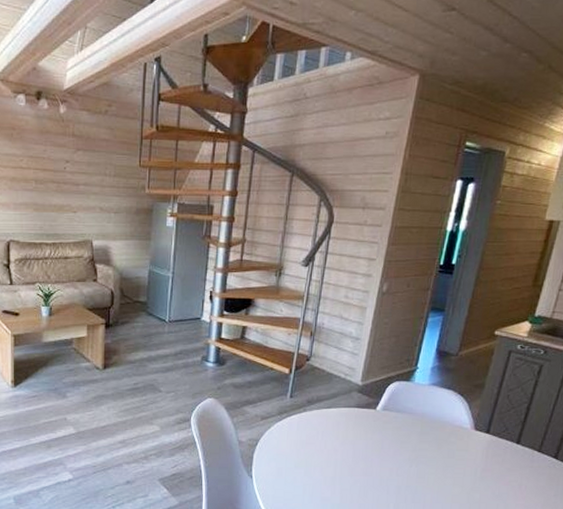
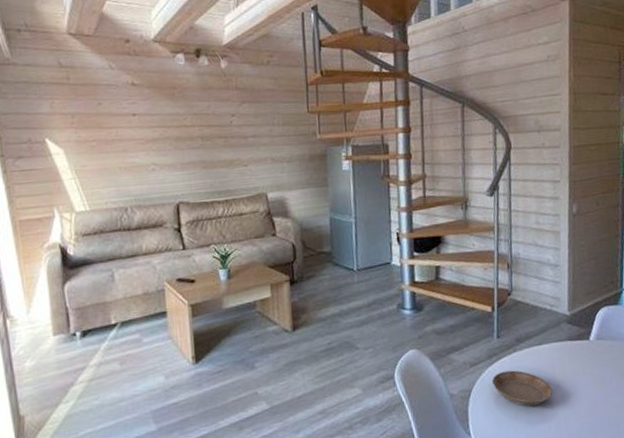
saucer: none [279,427,334,461] -> present [492,370,553,407]

